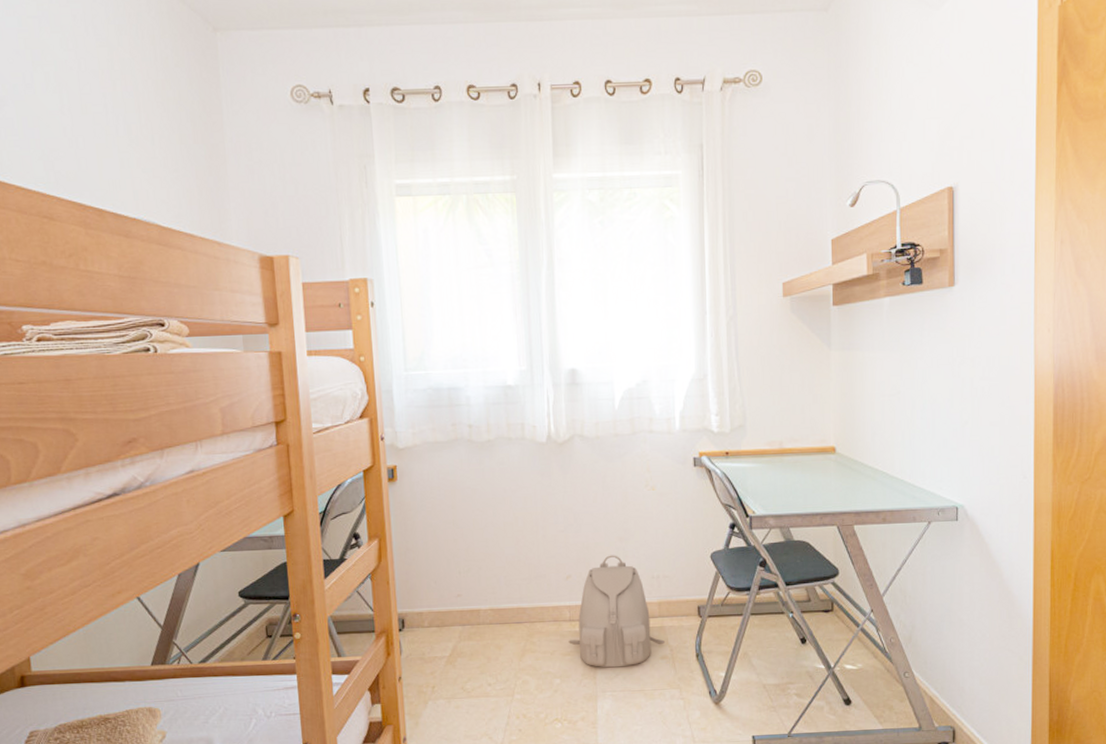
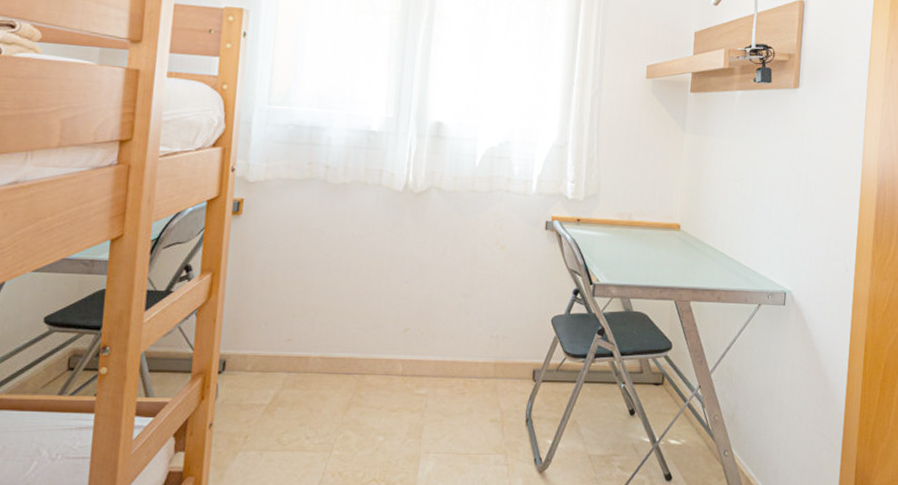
backpack: present [568,555,666,668] -> none [397,311,497,428]

